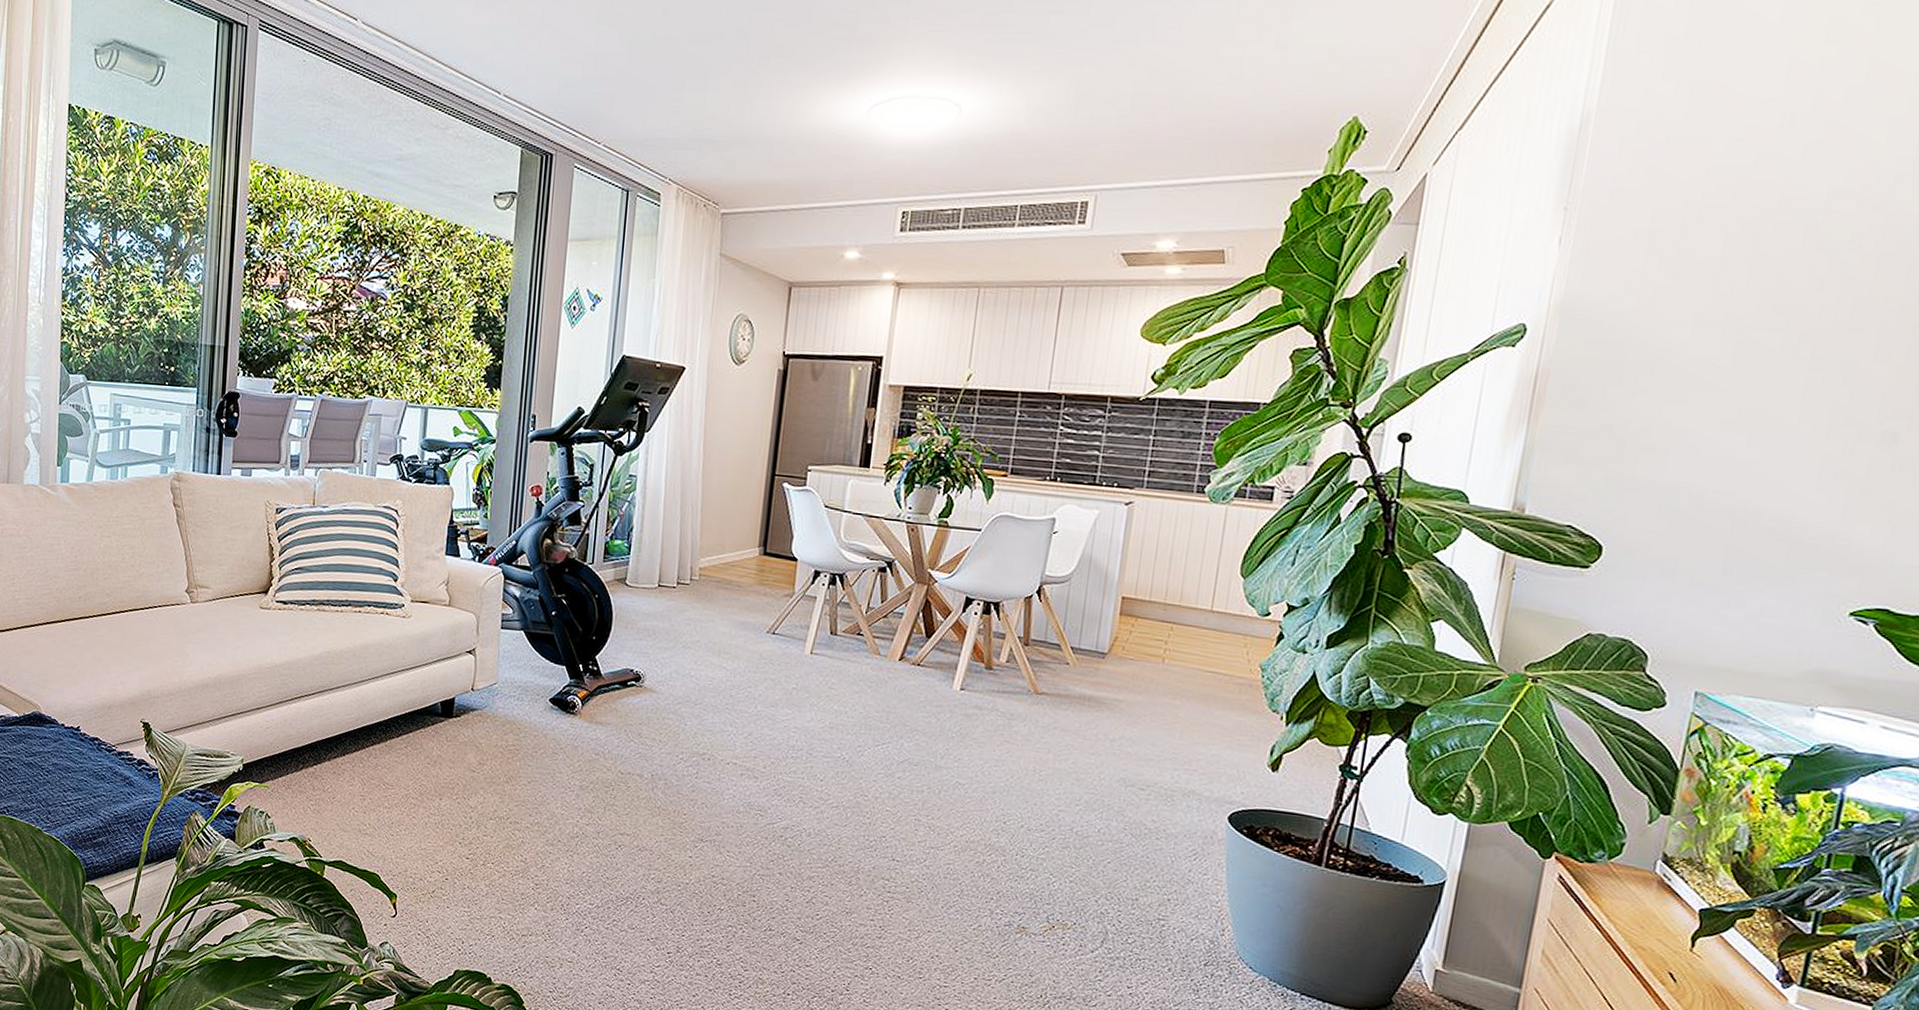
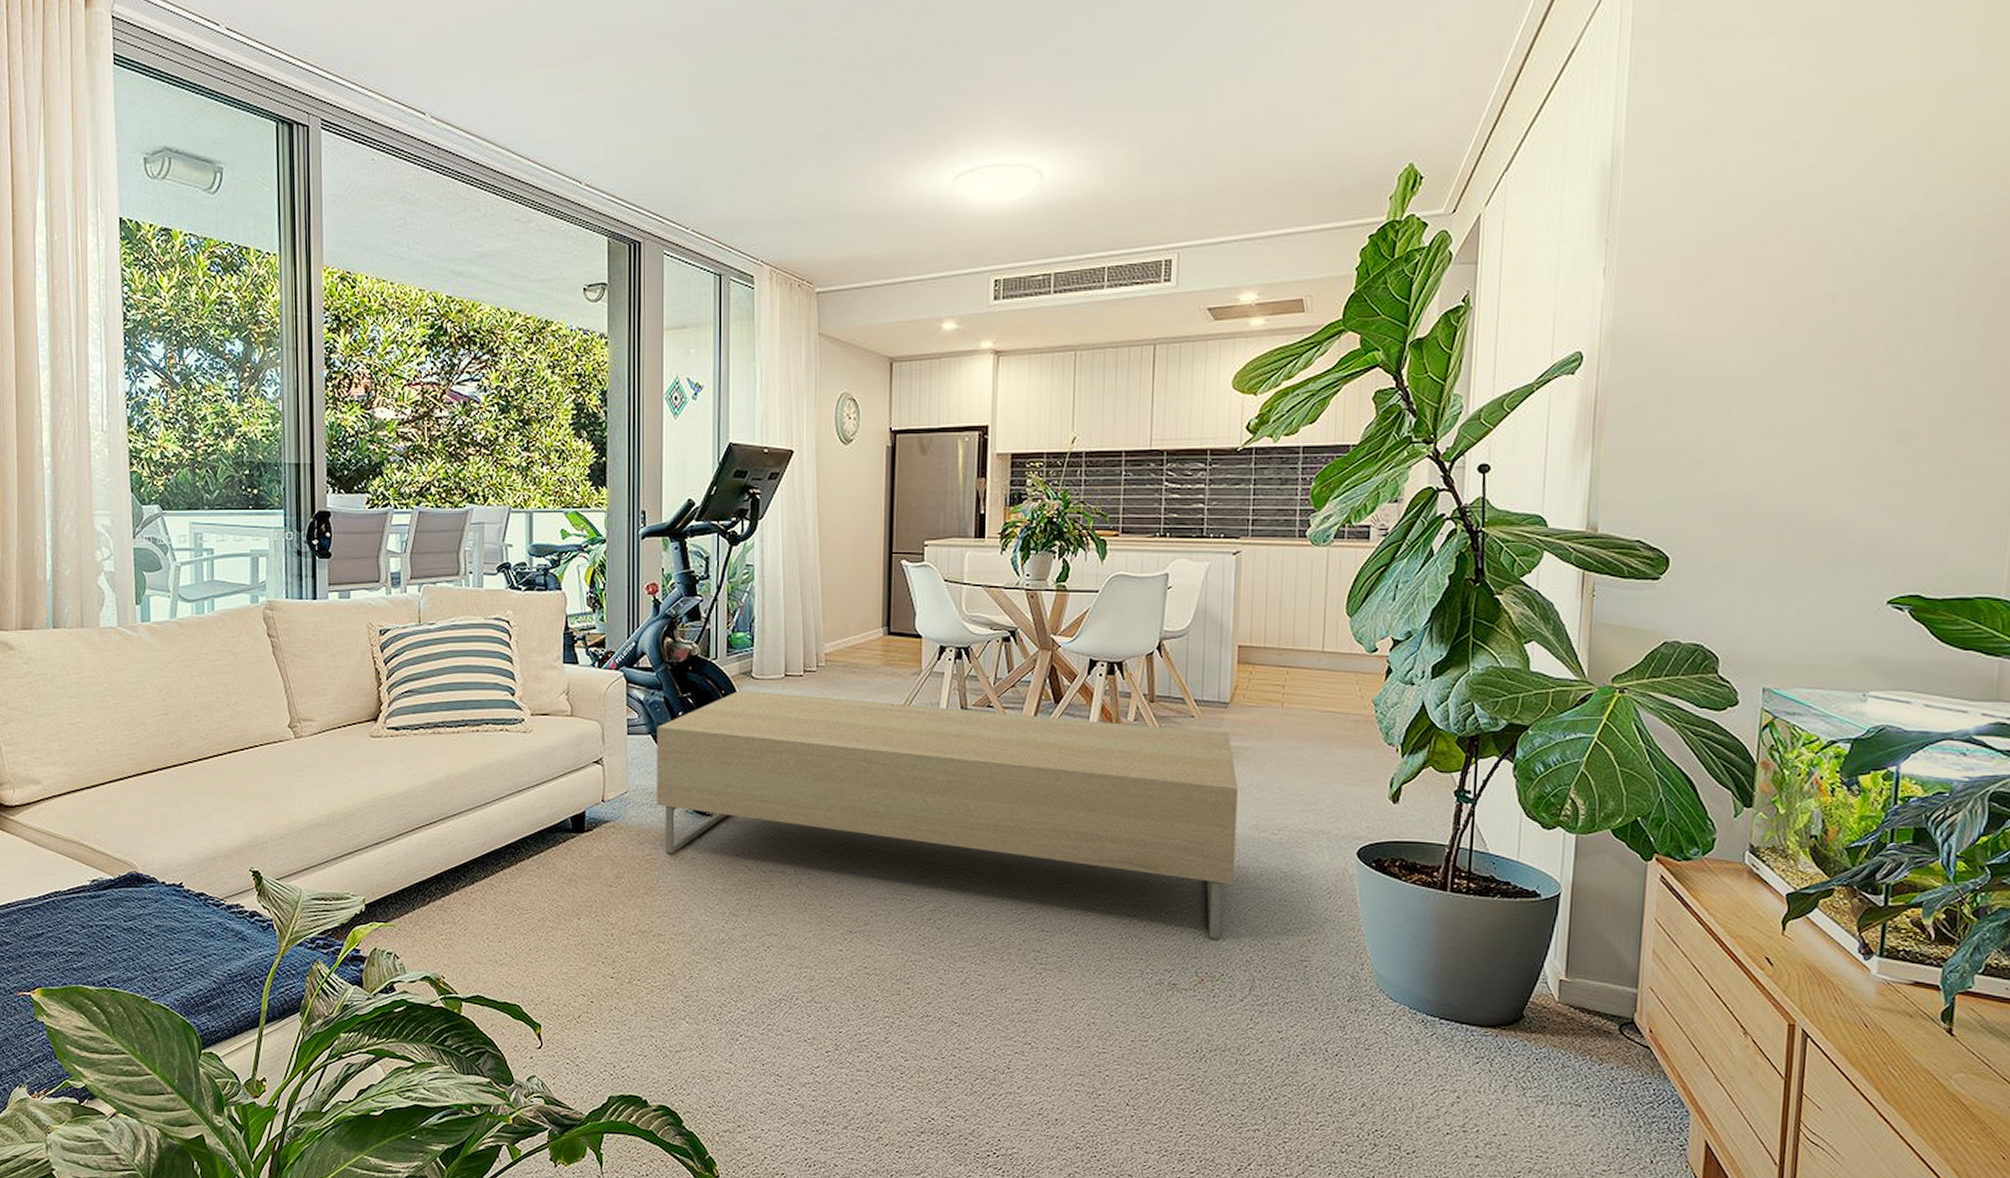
coffee table: none [524,595,1109,889] -> present [657,689,1238,940]

